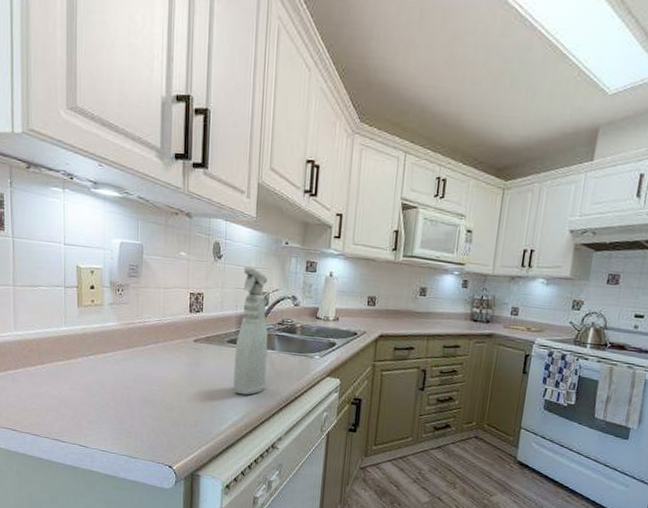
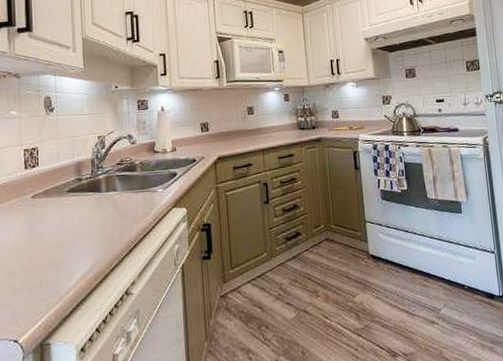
spray bottle: present [233,266,269,395] -> none [76,114,112,244]

